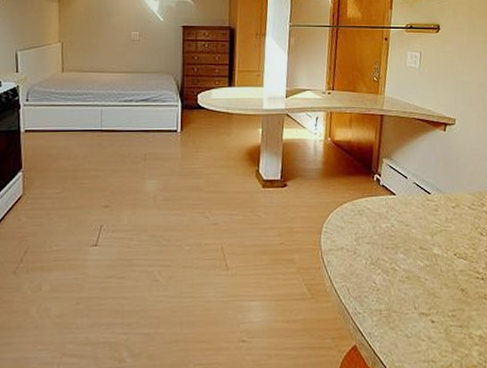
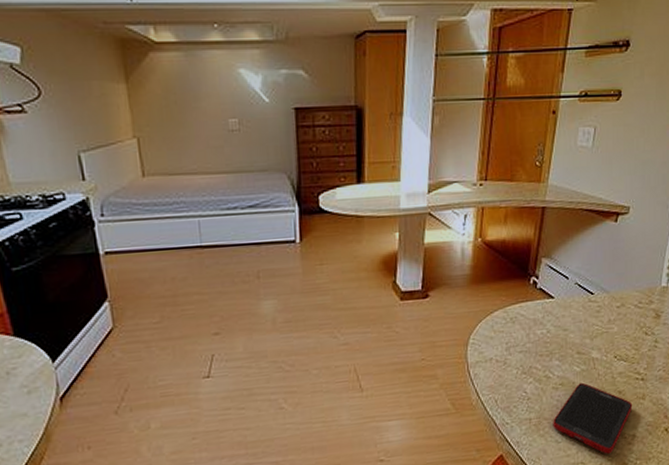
cell phone: none [402,277,476,354] -> present [553,382,633,454]

